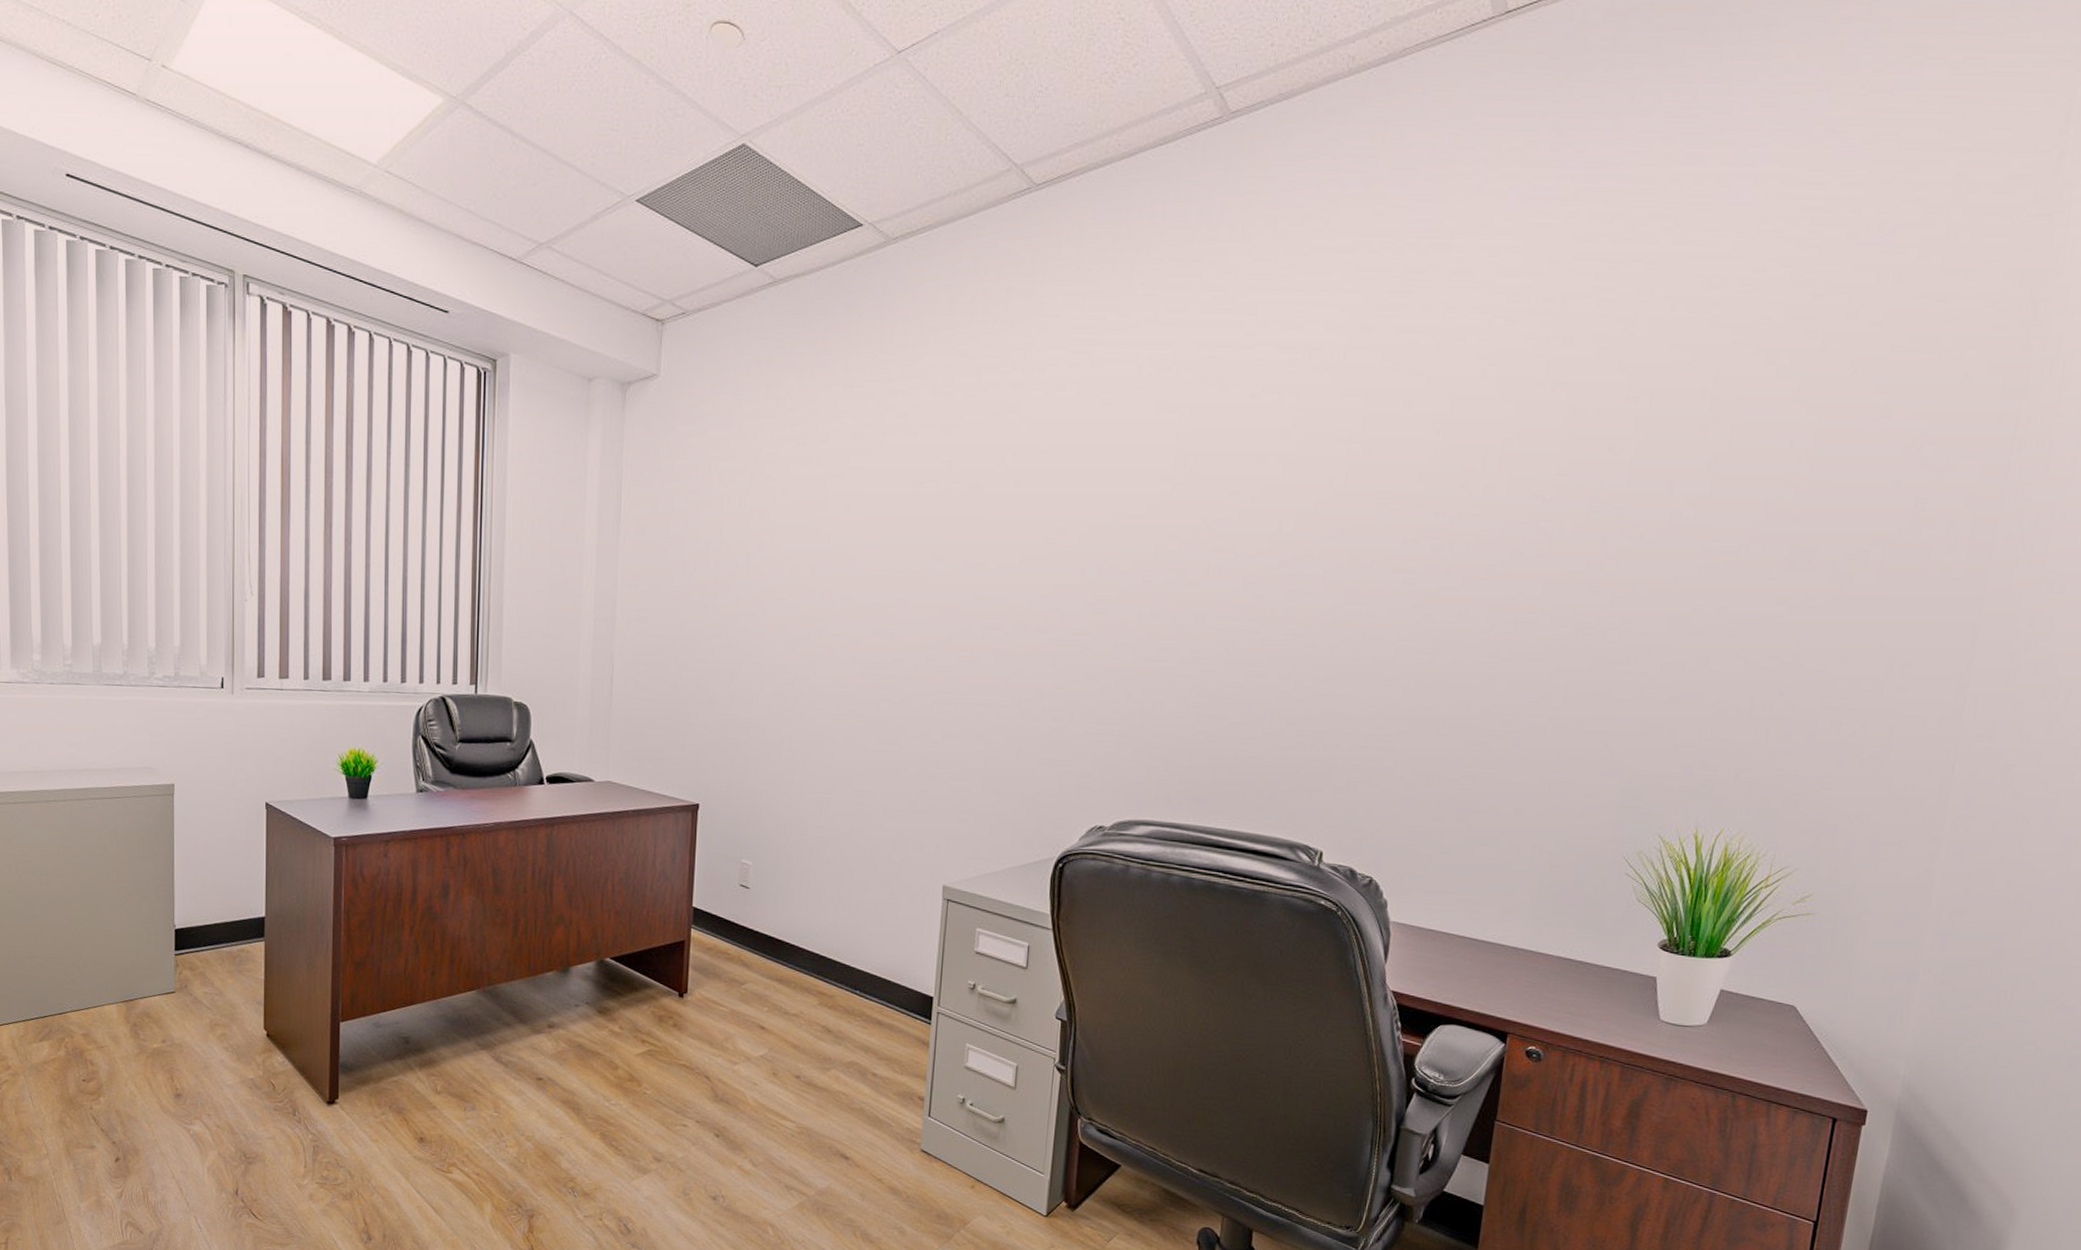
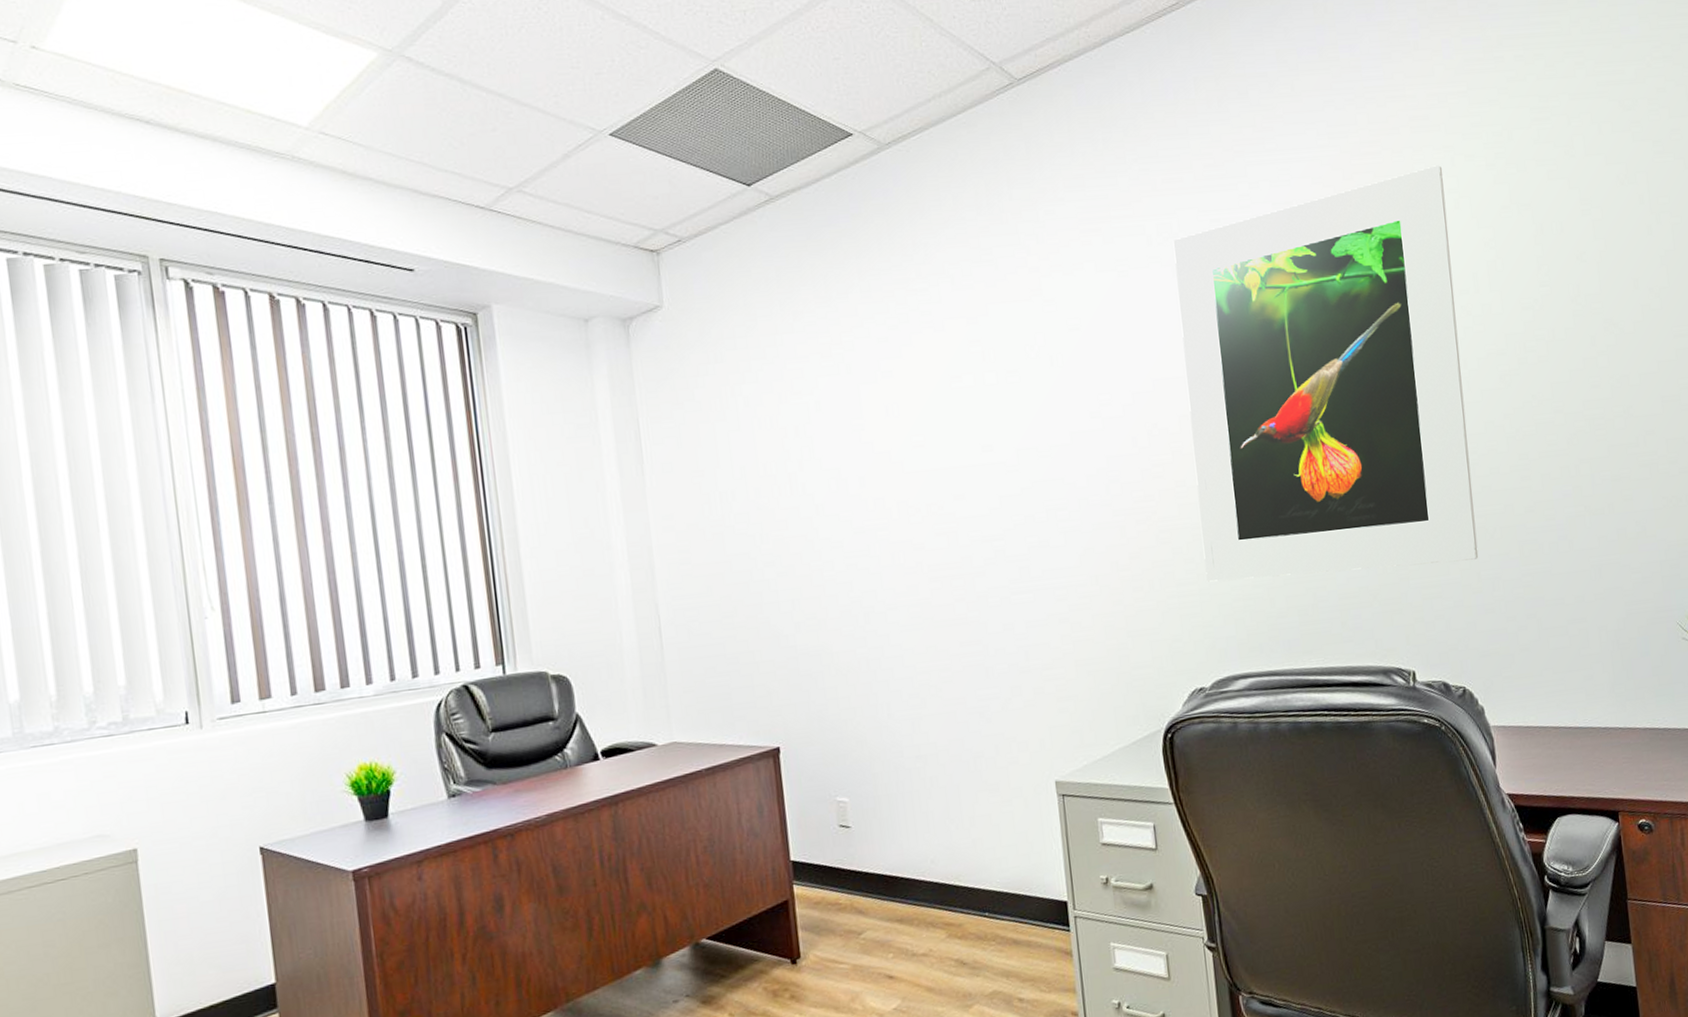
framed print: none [1128,326,1476,752] -> present [1173,165,1479,582]

